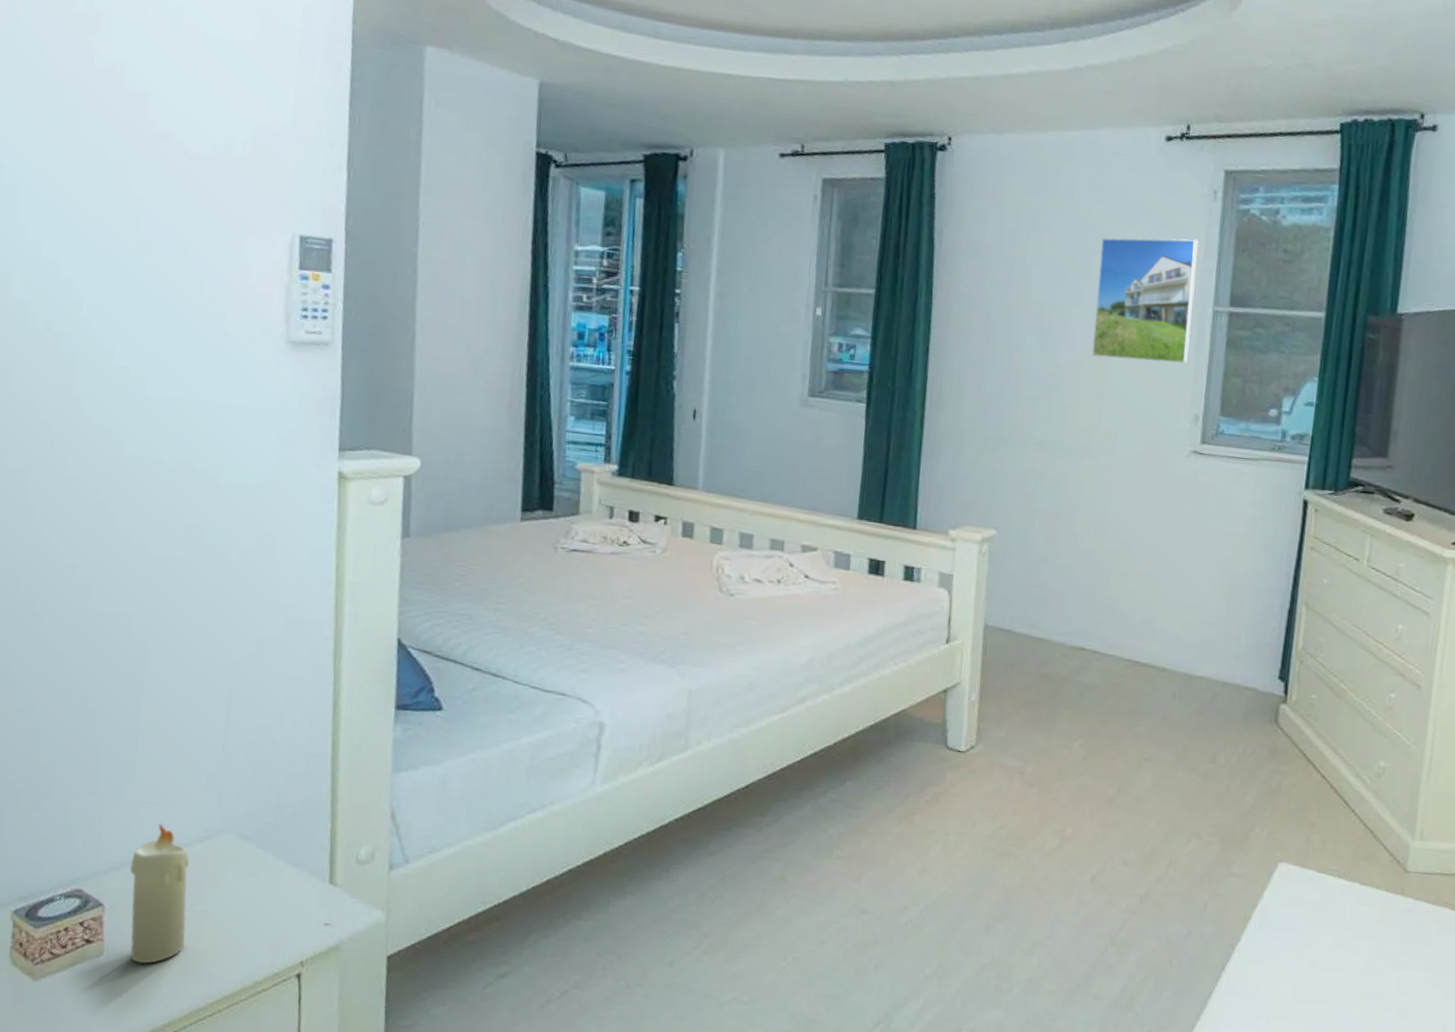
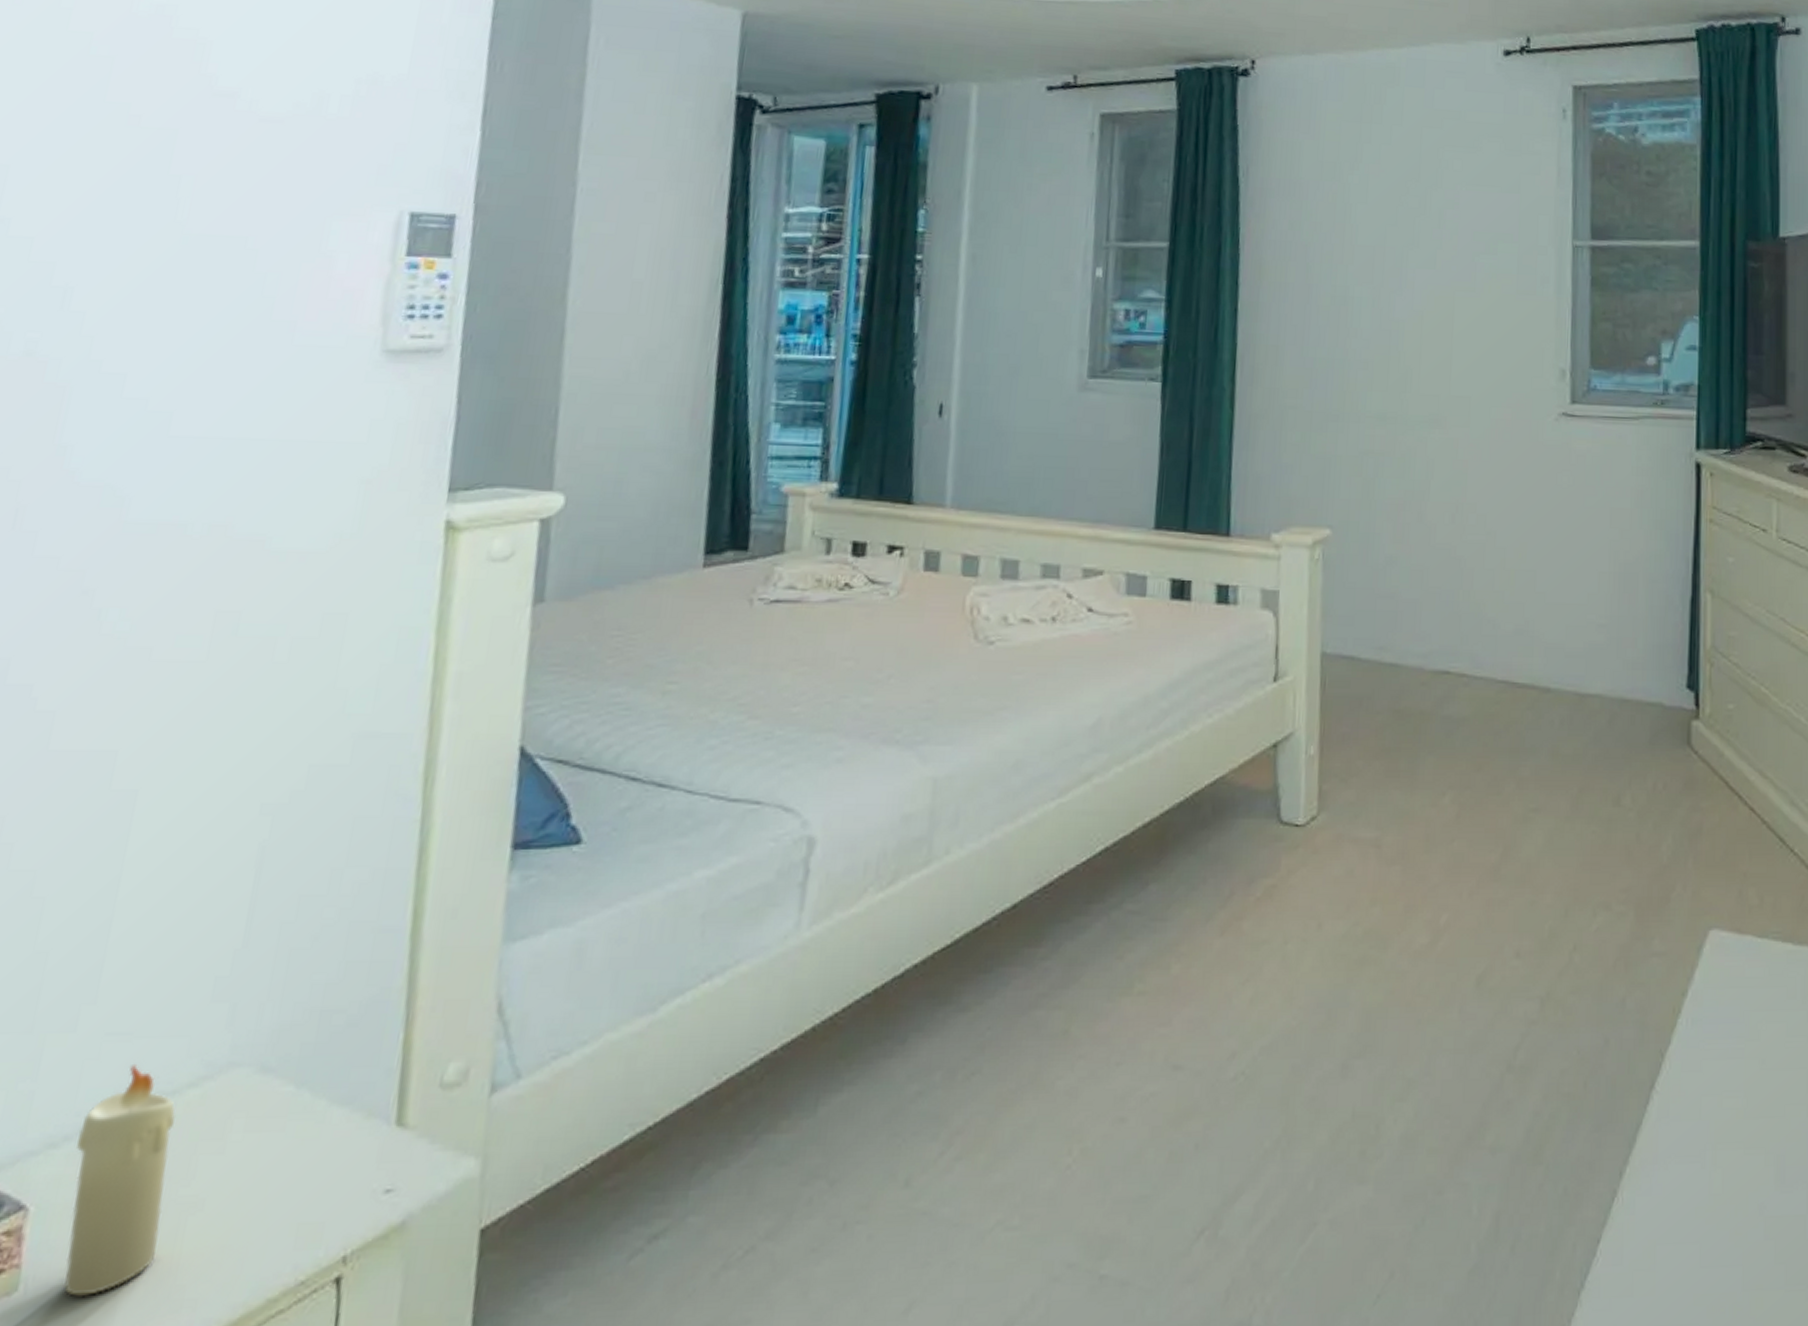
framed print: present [1091,238,1199,364] -> none [1434,164,1551,310]

